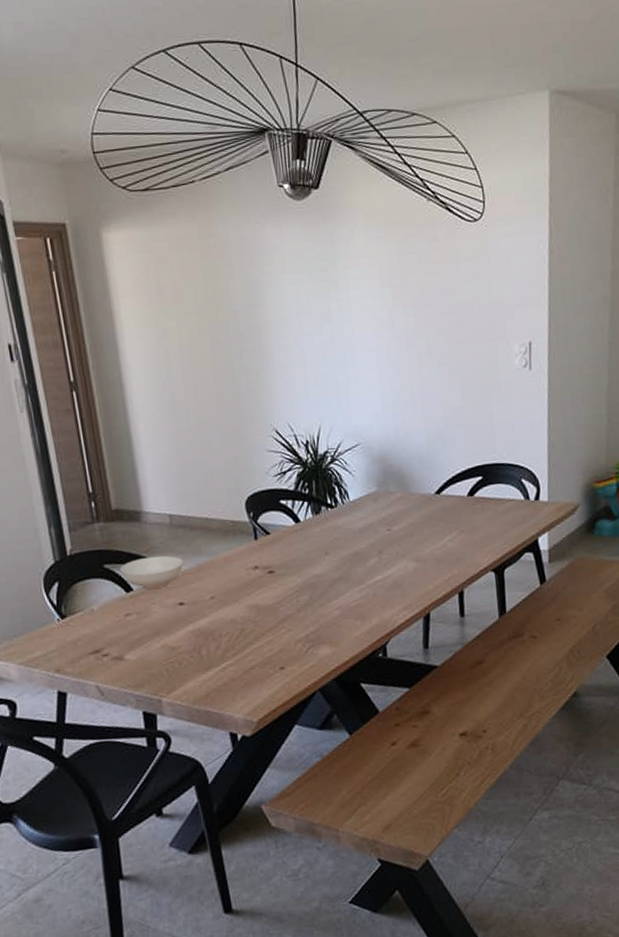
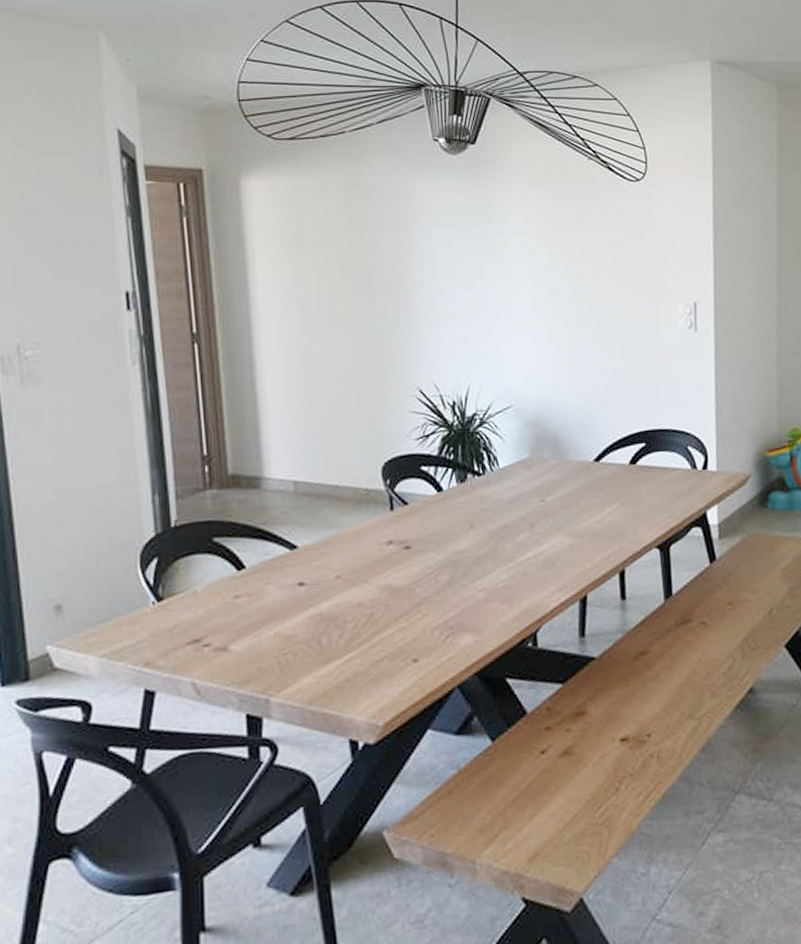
bowl: present [119,555,184,589] -> none [231,527,307,567]

